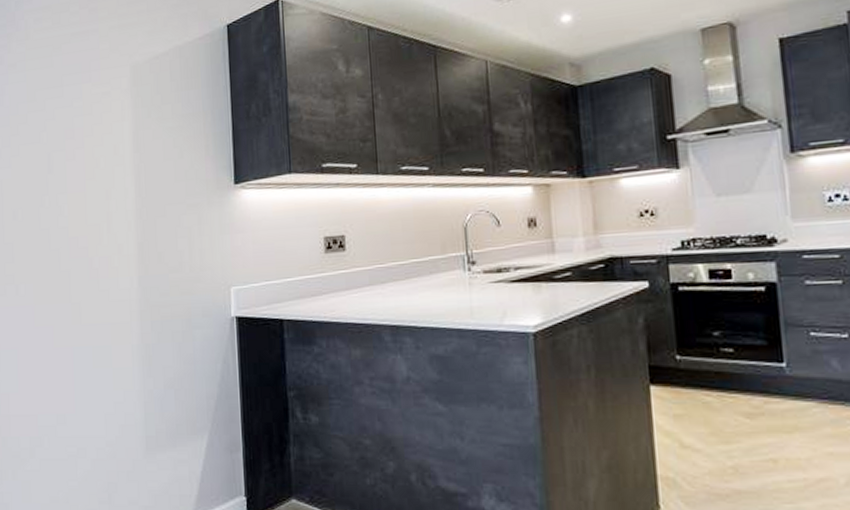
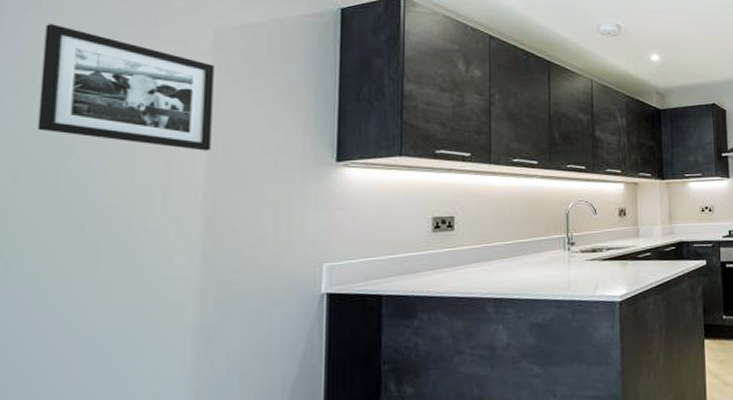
picture frame: none [21,82,137,183] -> present [37,24,215,151]

